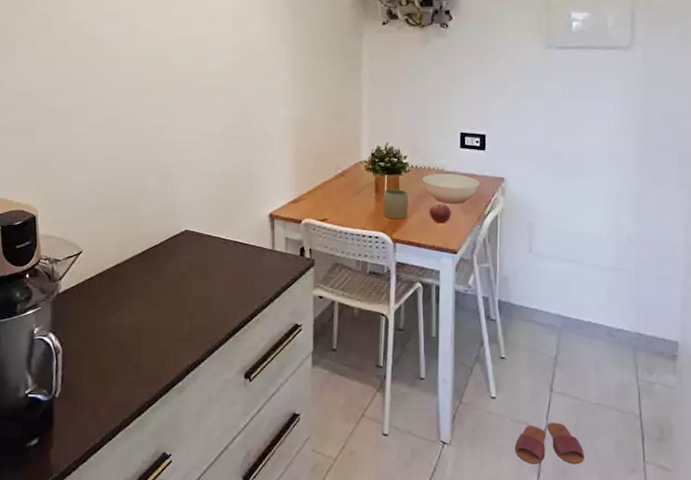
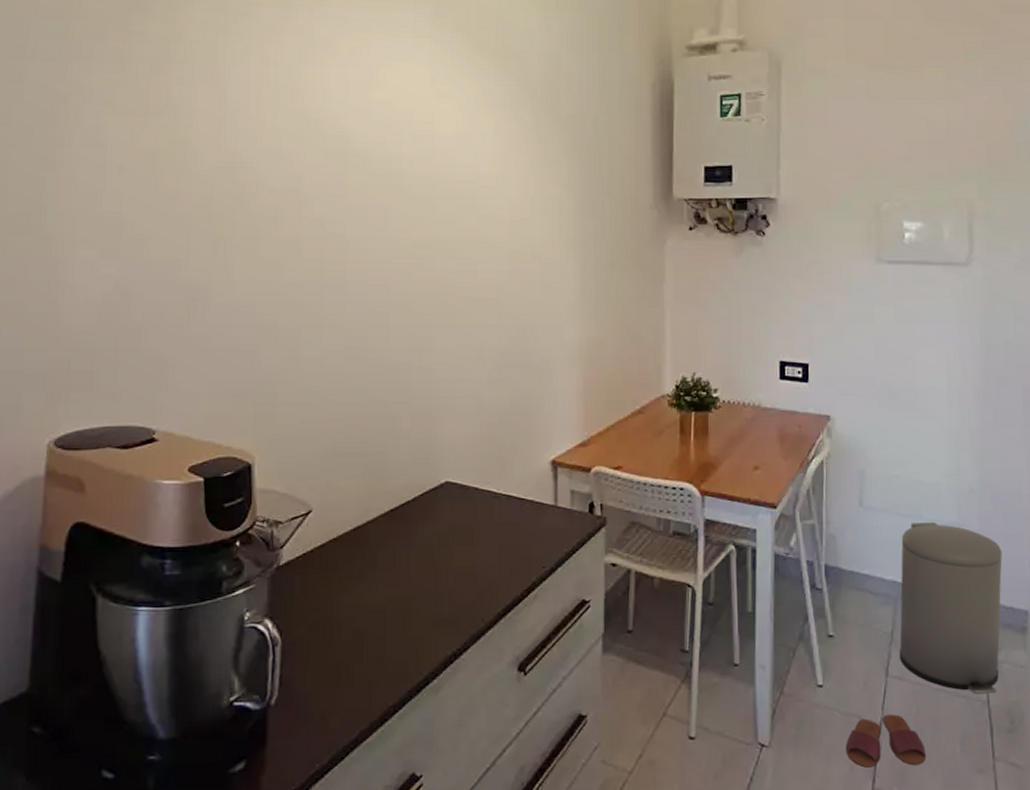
mug: present [382,189,409,219] -> none [688,429,720,467]
bowl: present [422,174,480,204] -> none [736,411,802,447]
fruit: present [429,202,451,224] -> none [743,446,770,471]
pedal bin: none [563,267,656,409] -> present [900,522,1002,695]

